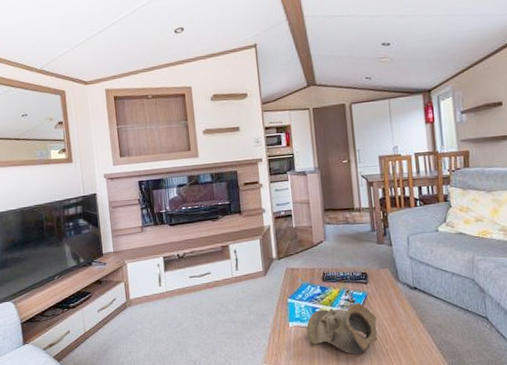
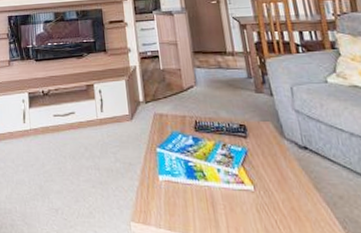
decorative bowl: present [306,302,378,354] -> none [178,159,264,222]

